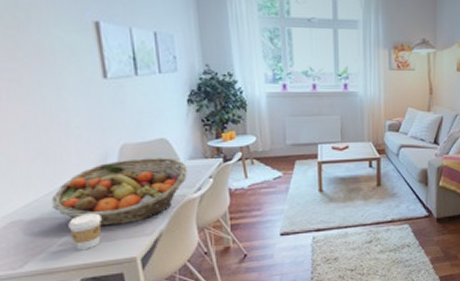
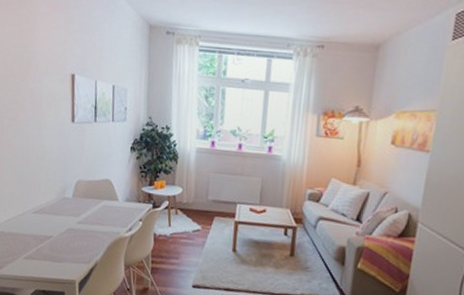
fruit basket: present [51,158,188,226] -> none [24,194,124,250]
coffee cup: present [68,213,102,251] -> none [32,235,55,266]

